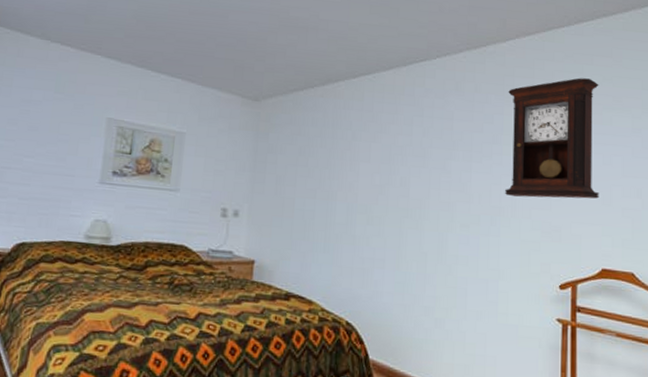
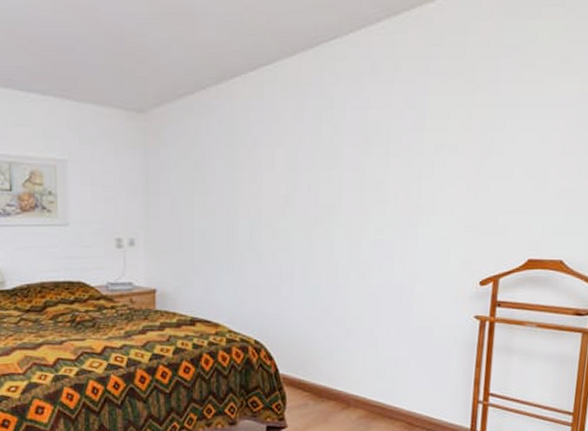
pendulum clock: present [504,78,599,199] -> none [424,37,545,190]

